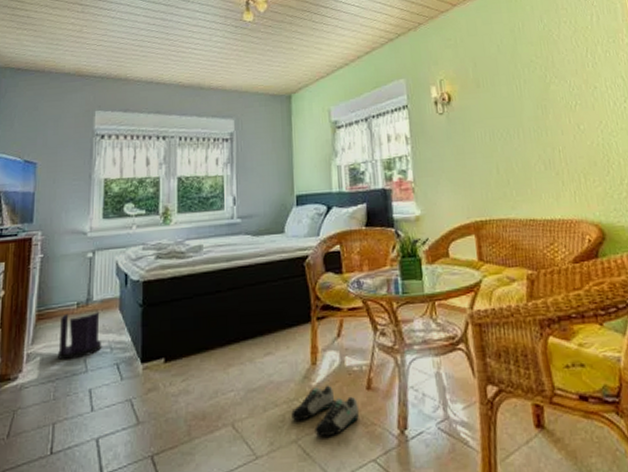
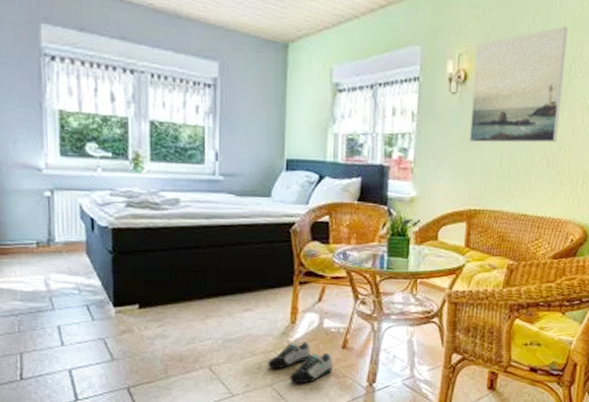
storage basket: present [58,312,102,361] -> none [18,251,69,297]
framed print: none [454,41,549,156] -> present [470,26,568,143]

